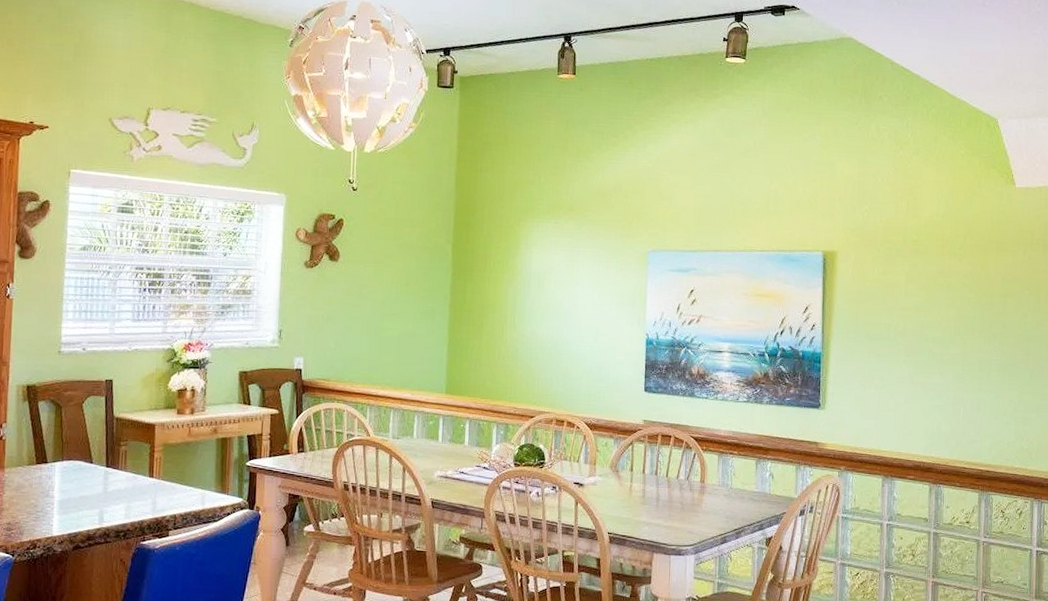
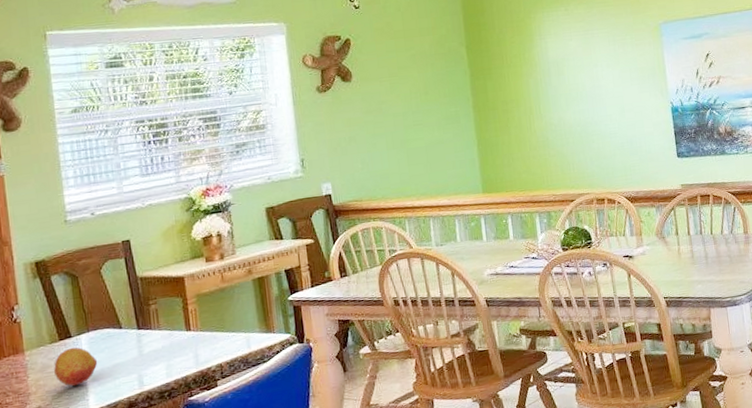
fruit: none [27,472,67,510] -> present [54,347,98,387]

